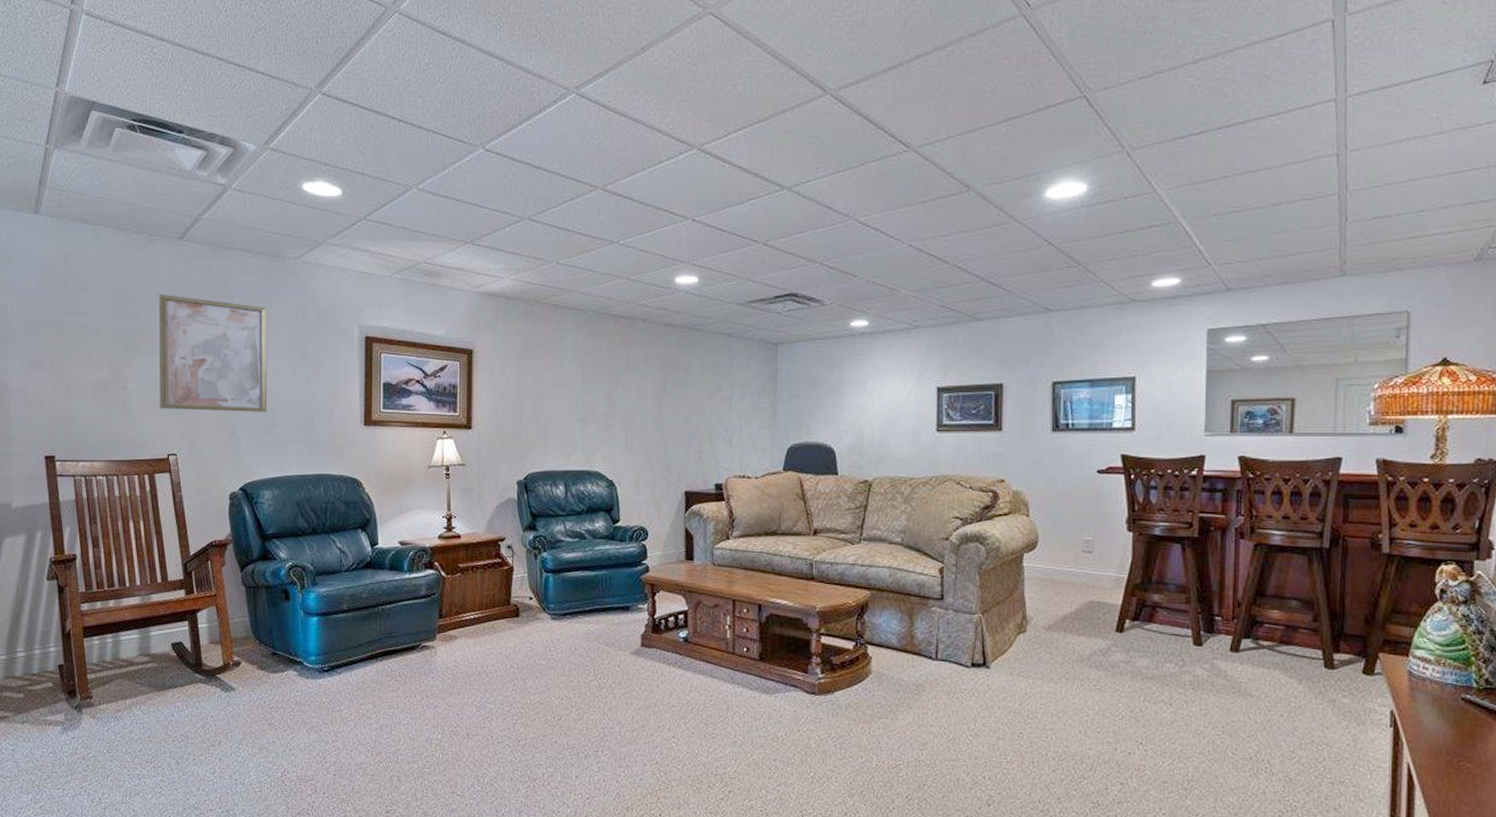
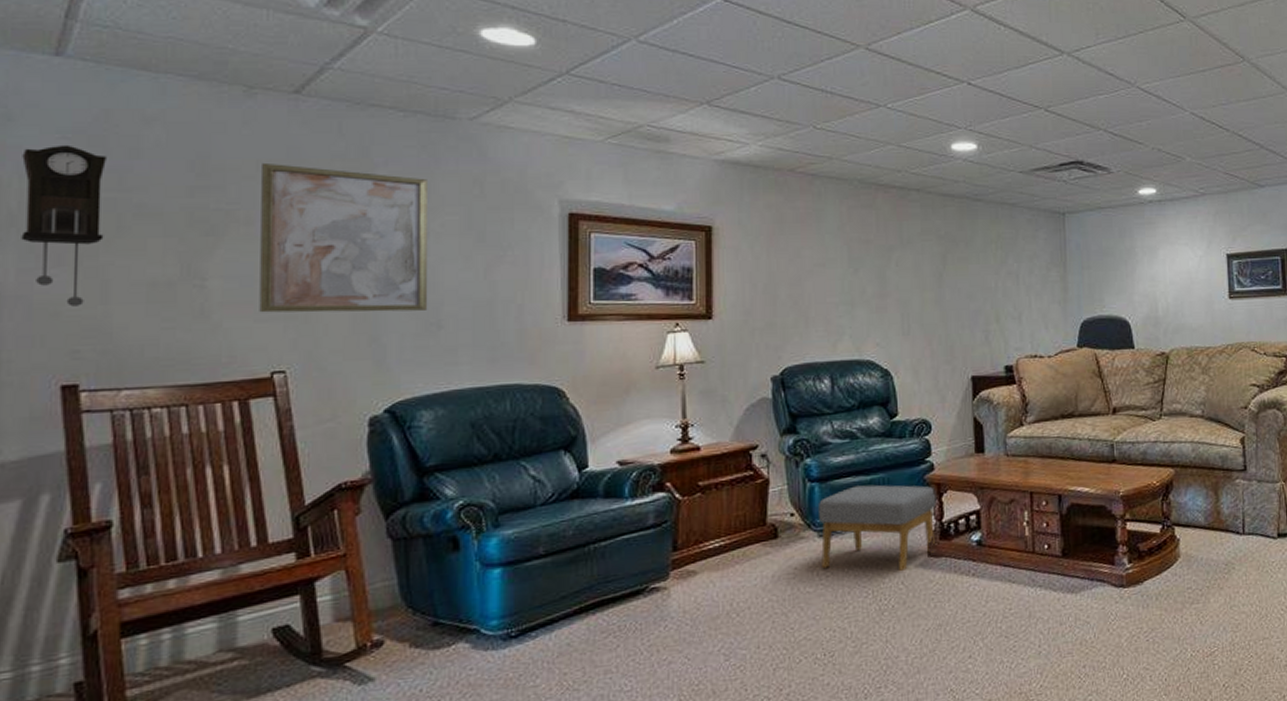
pendulum clock: none [18,280,66,399] -> present [21,144,106,307]
footstool: none [552,579,650,656] -> present [819,484,936,571]

